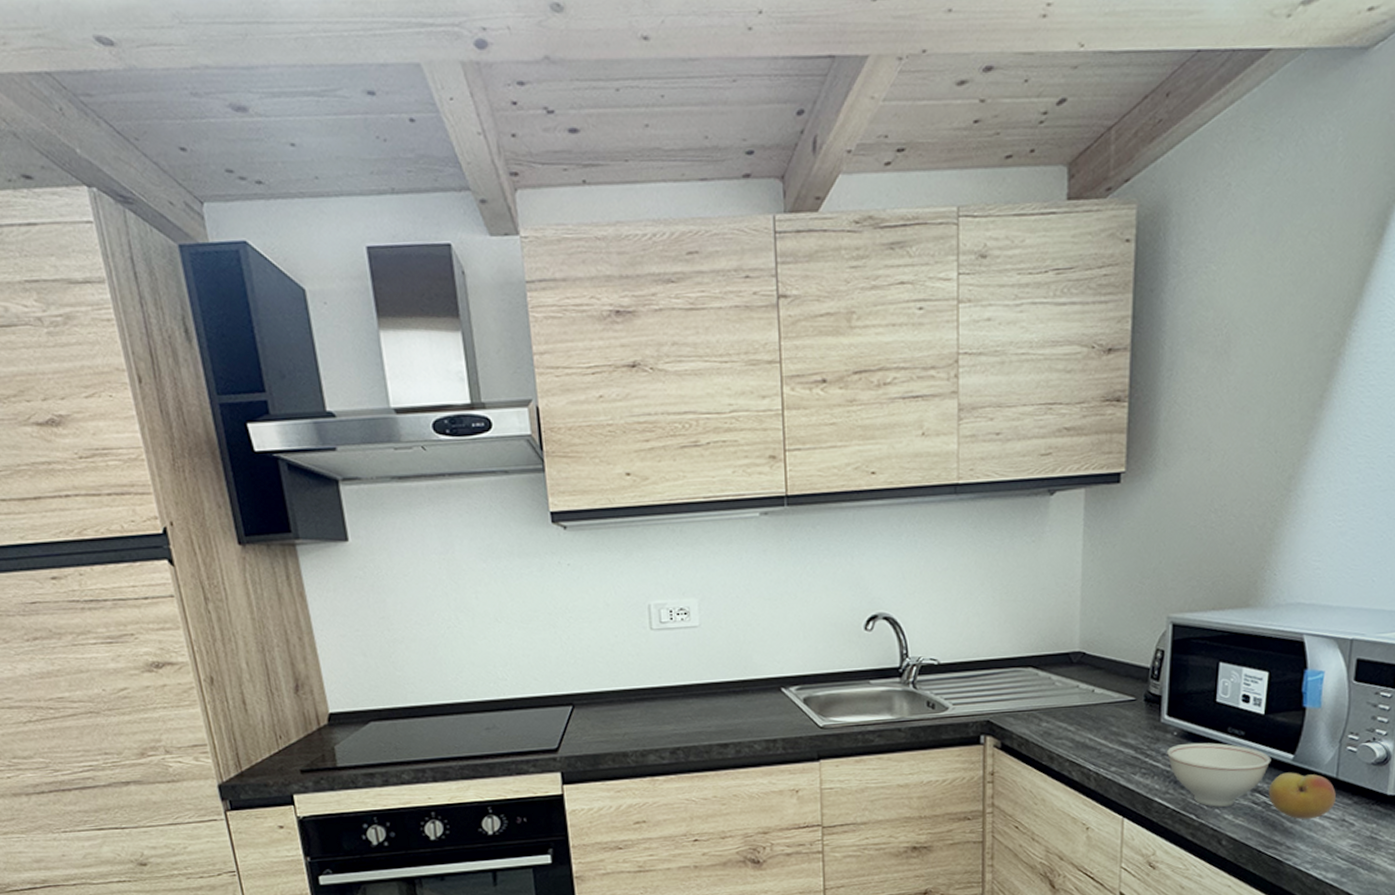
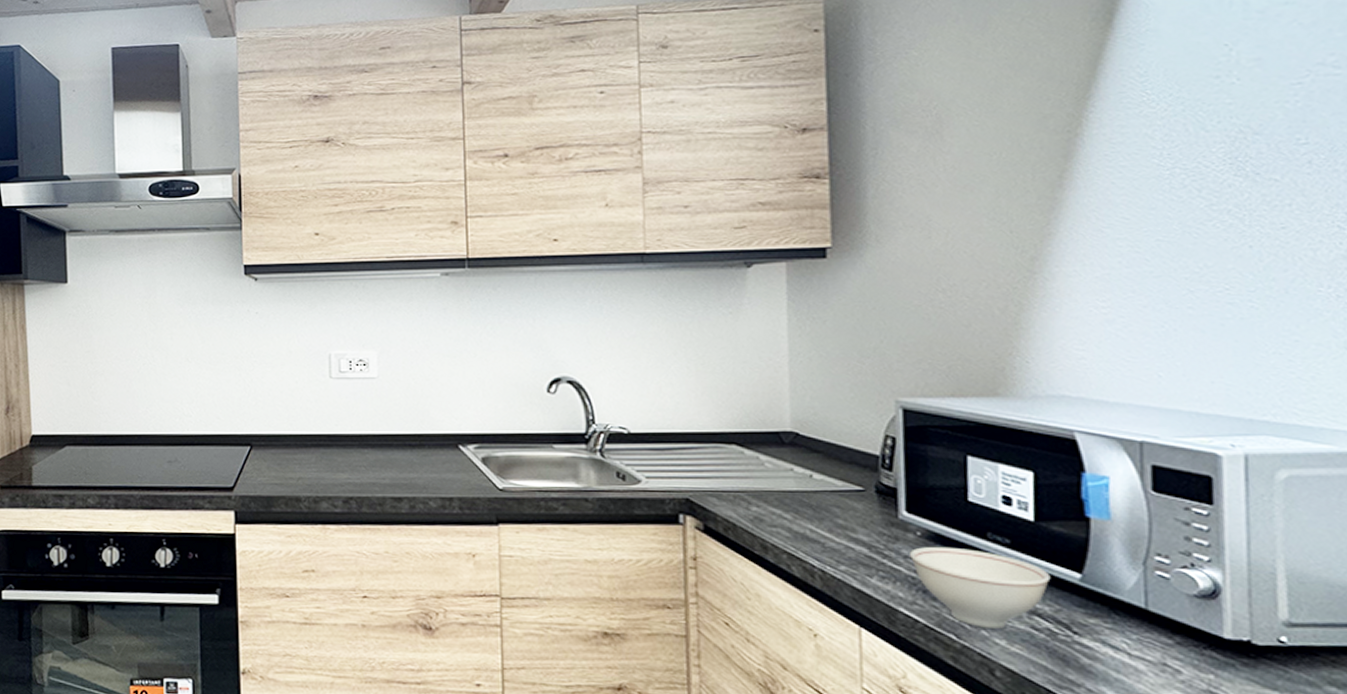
fruit: present [1268,772,1336,819] -> none [1052,594,1149,657]

